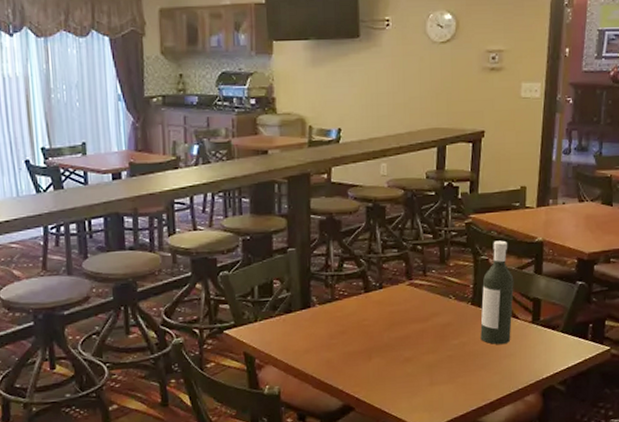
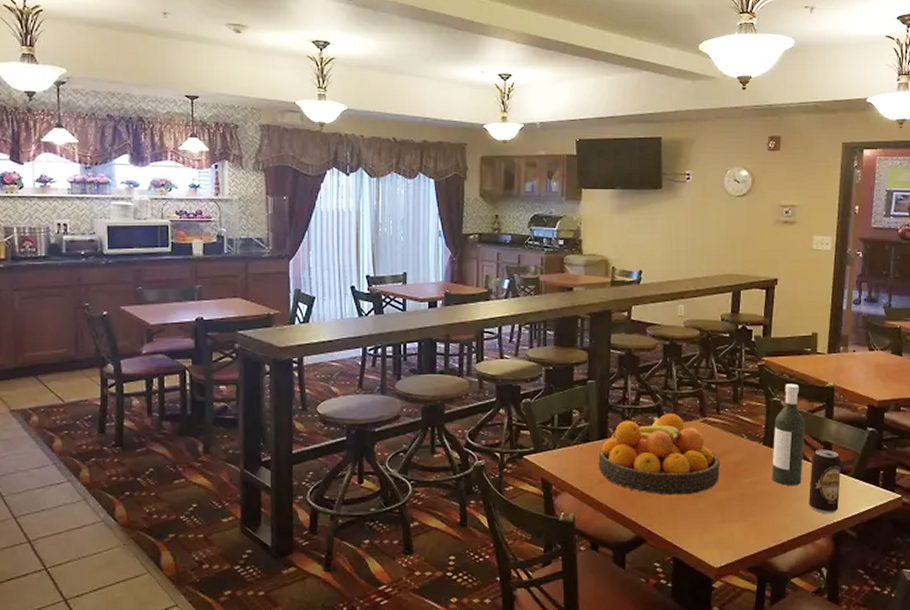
fruit bowl: none [302,277,428,362] -> present [598,413,720,496]
beverage can: none [518,305,551,371] -> present [809,449,842,514]

